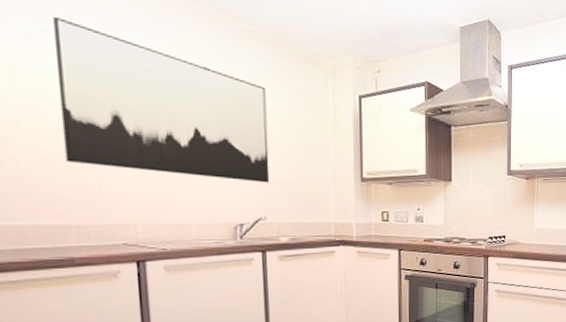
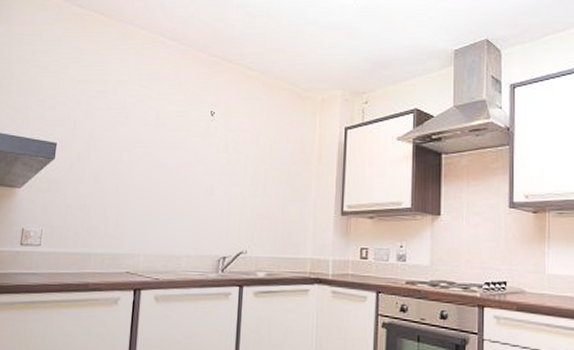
wall art: present [52,17,270,183] -> none [97,81,259,217]

